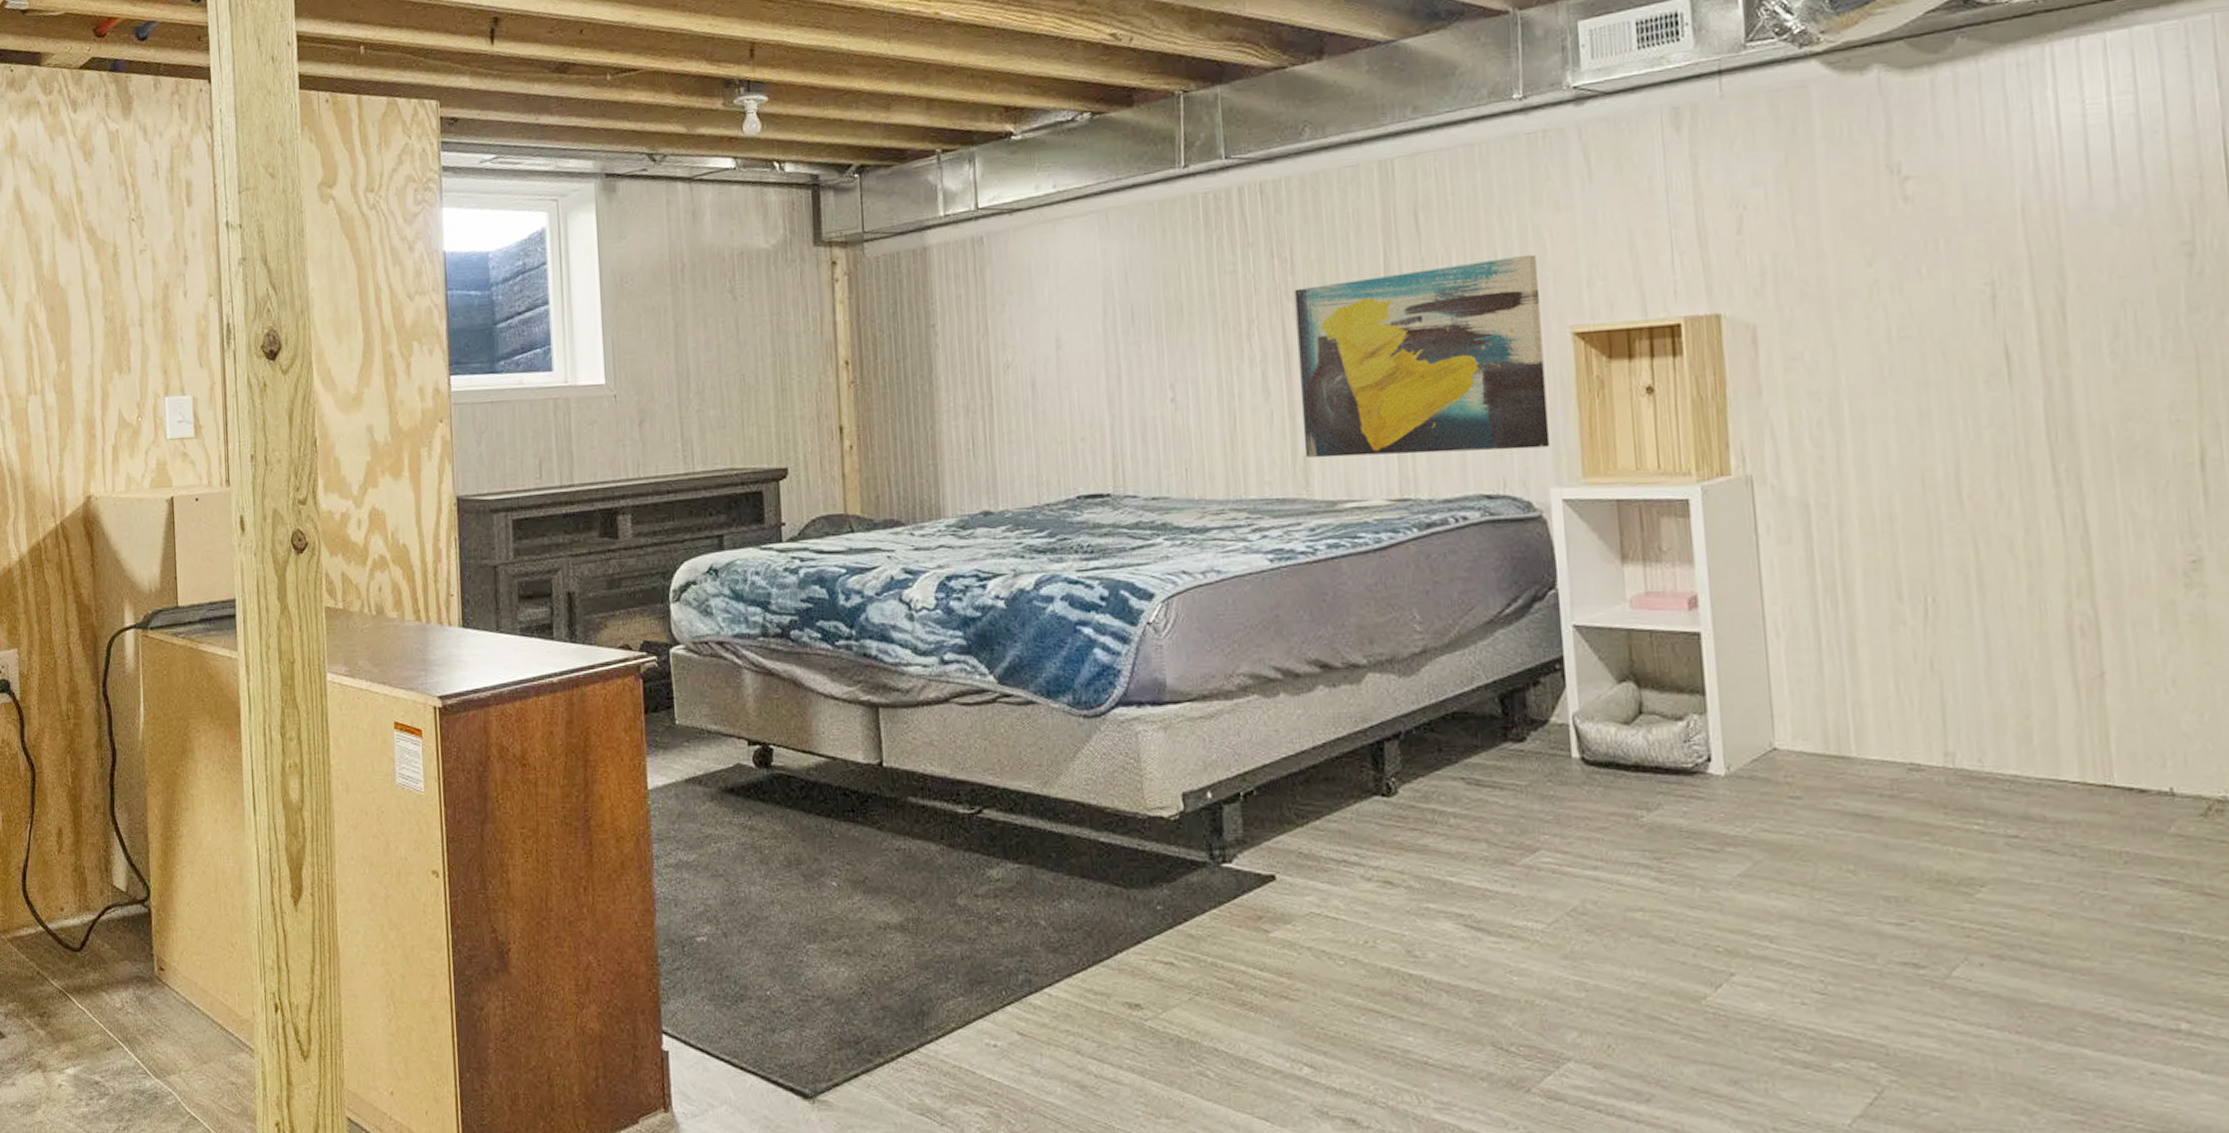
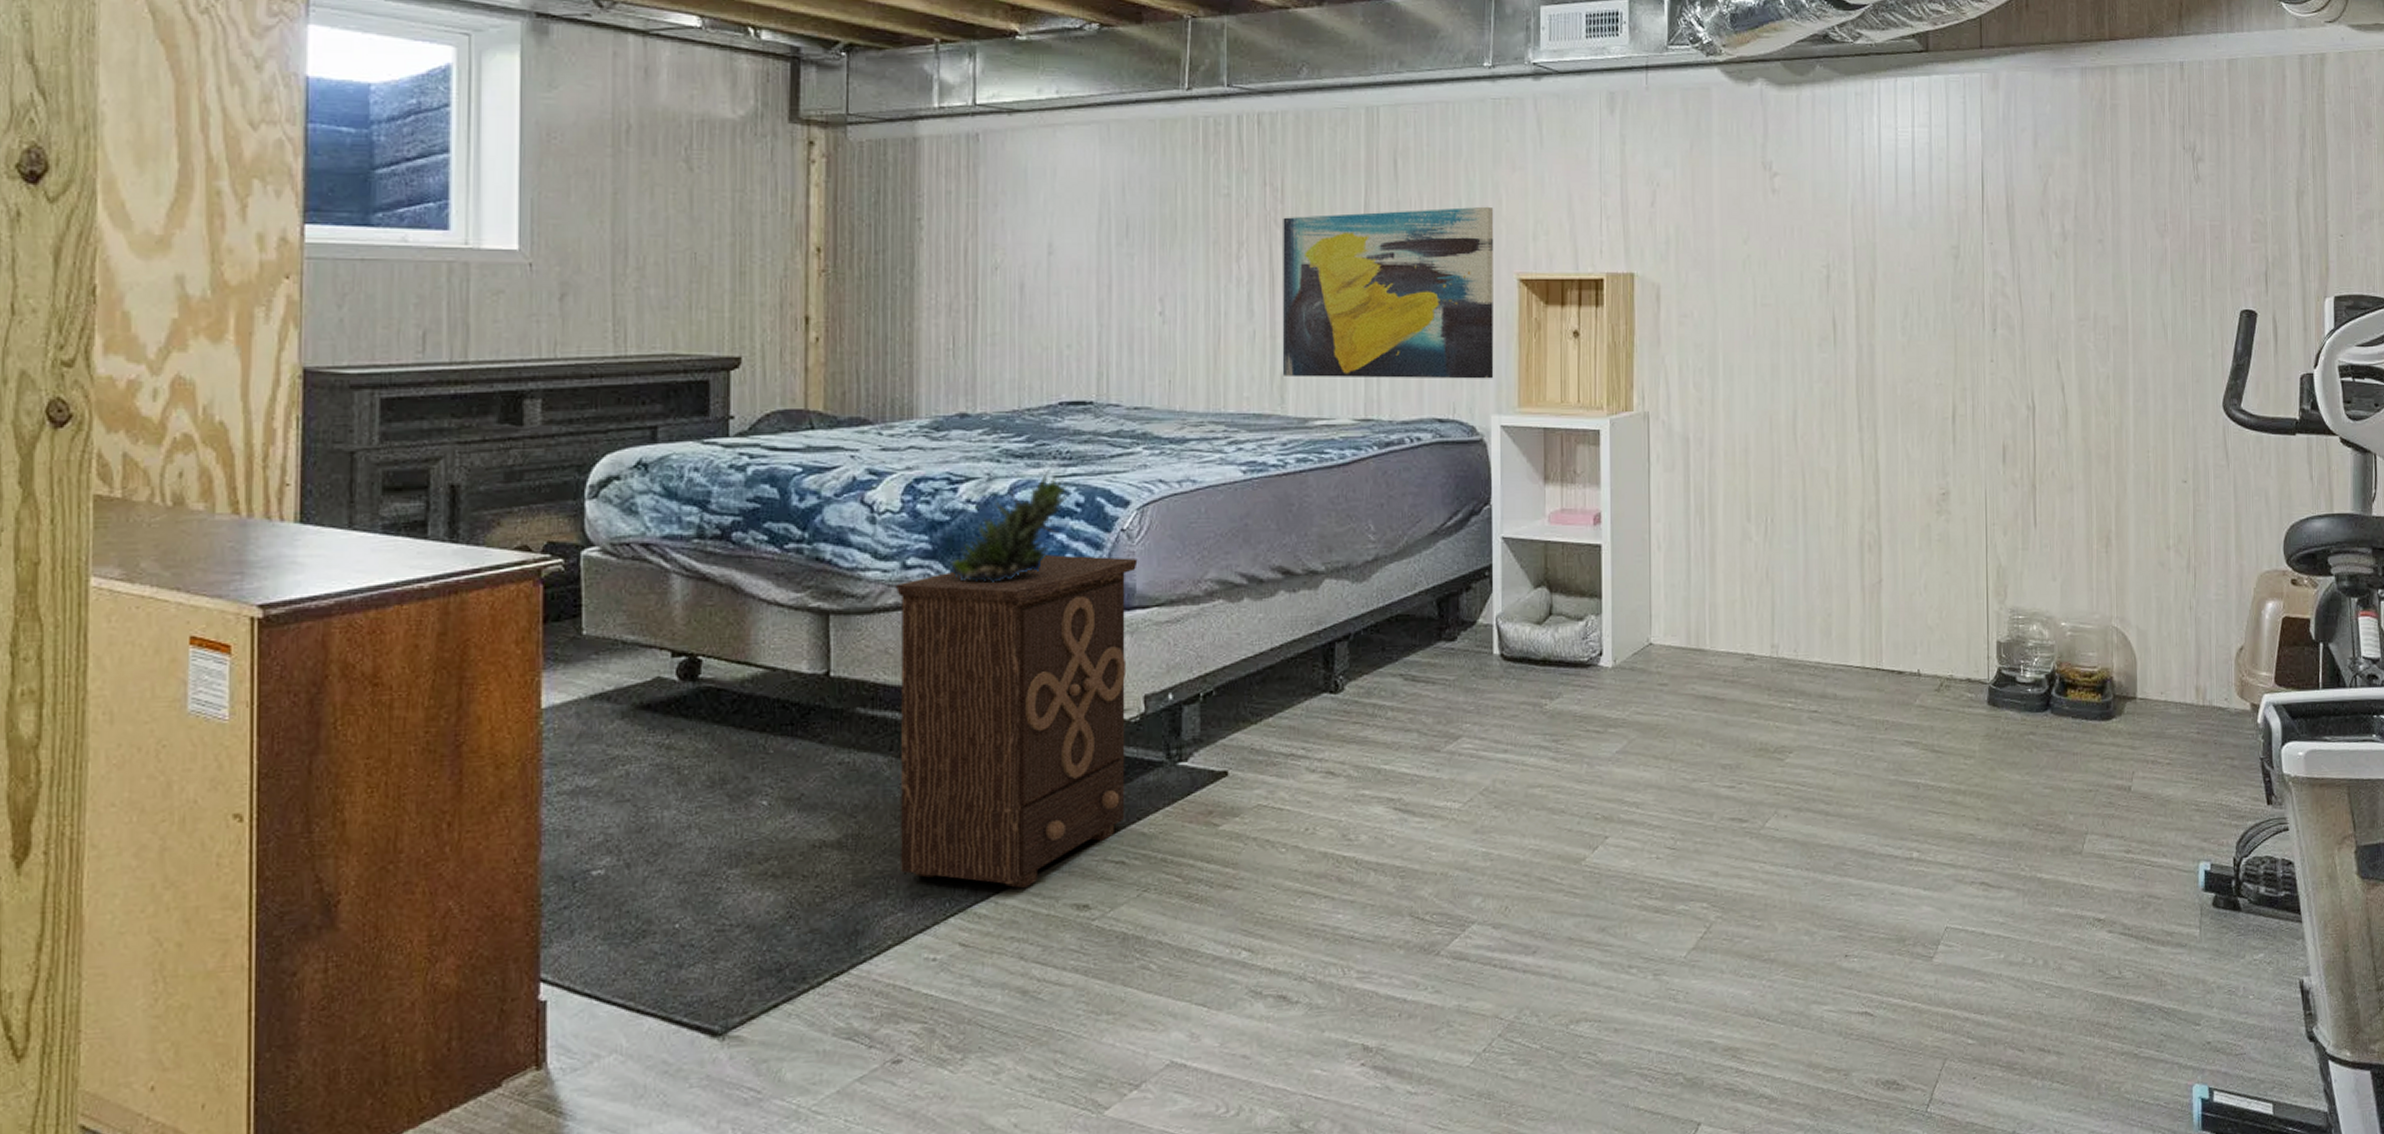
nightstand: none [935,649,1170,983] -> present [895,555,1138,889]
succulent plant: none [984,567,1092,677] -> present [951,473,1068,582]

